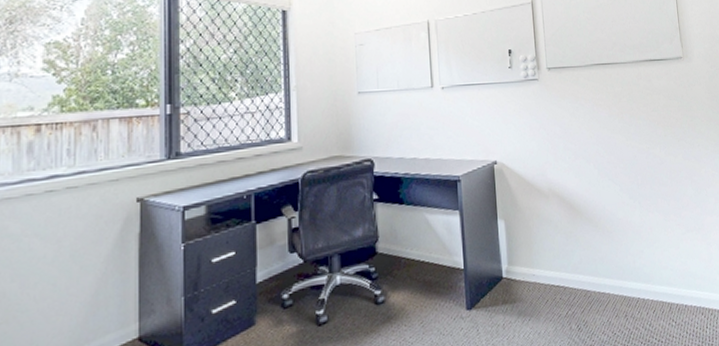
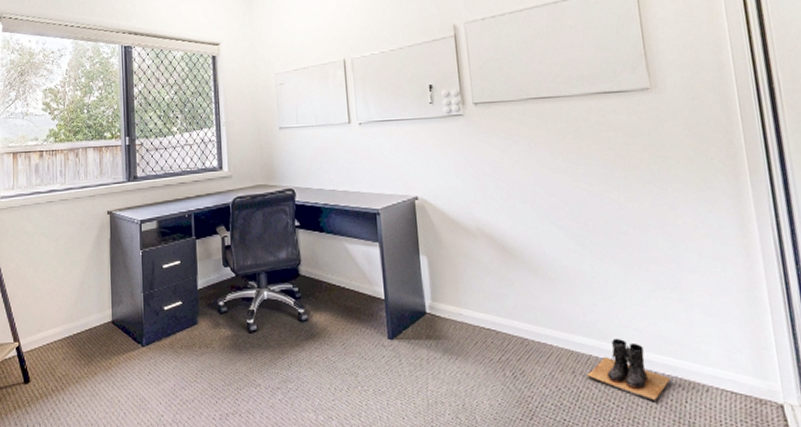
boots: none [635,279,697,332] -> present [586,338,672,401]

